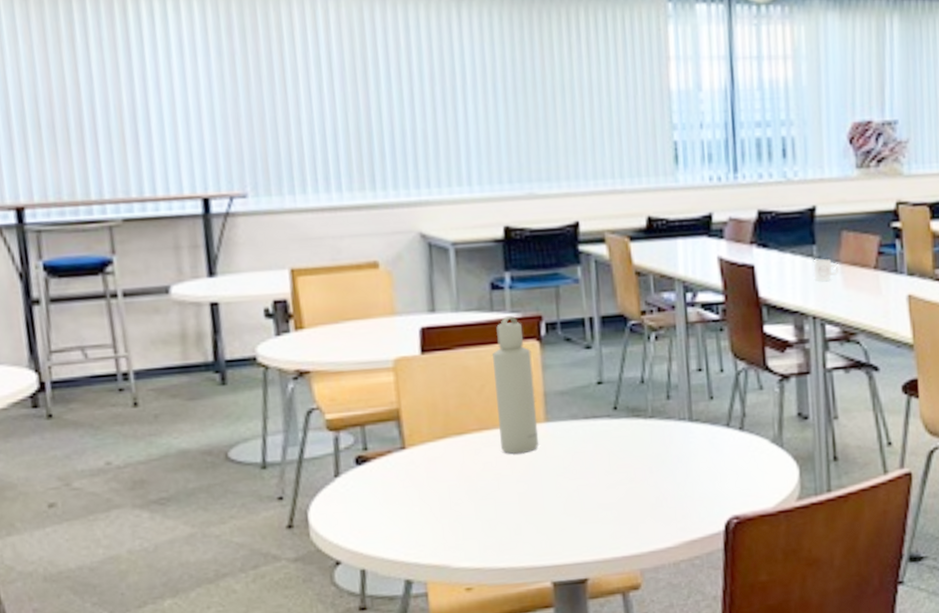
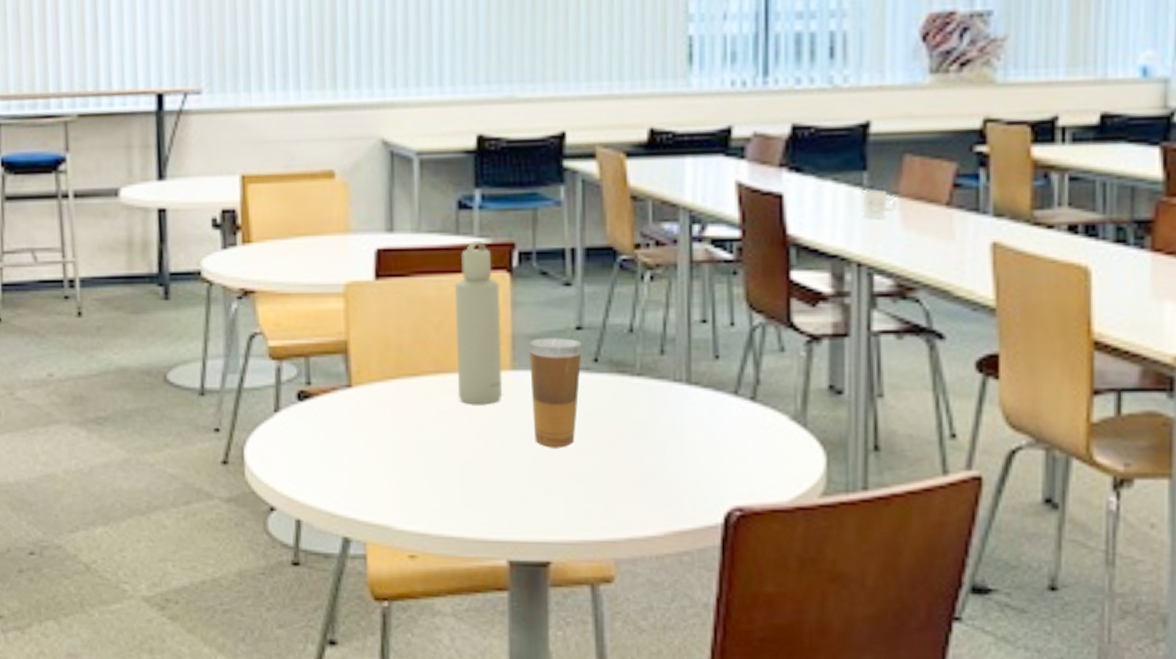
beverage cup: none [559,392,604,485] -> present [529,338,582,448]

